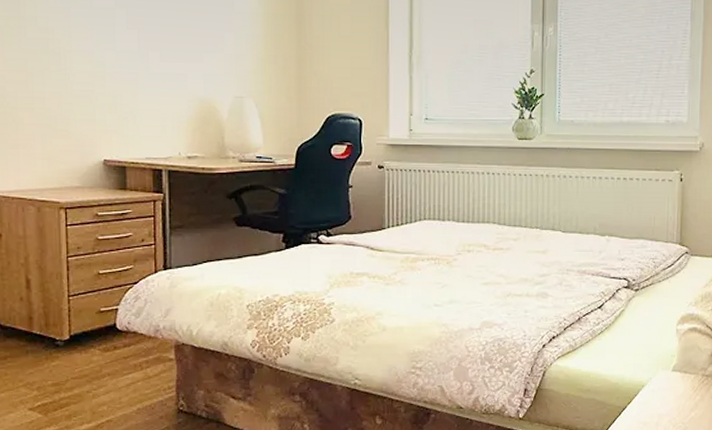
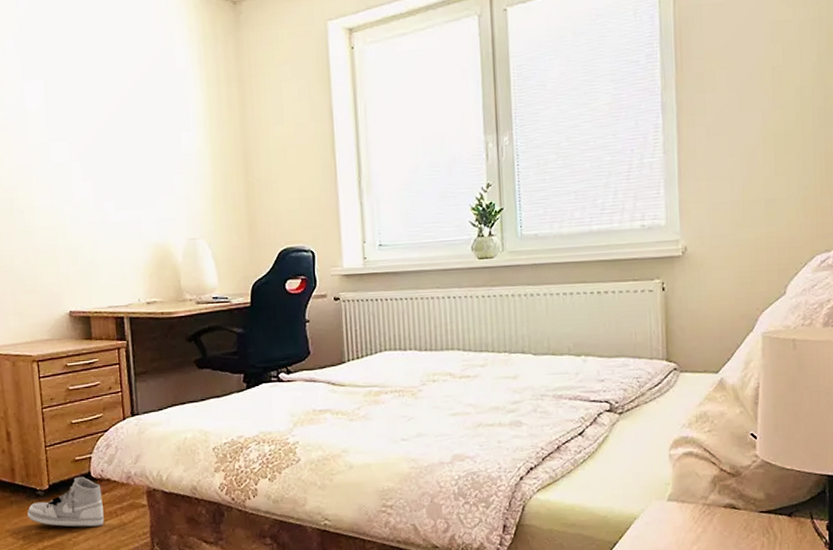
shoe: none [44,328,128,379] -> present [27,476,104,527]

